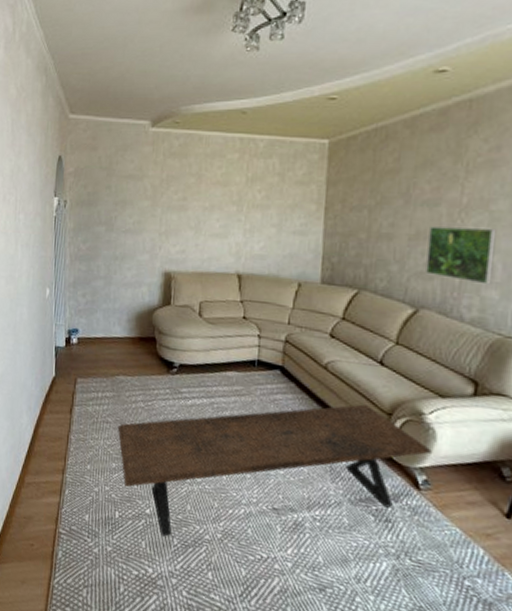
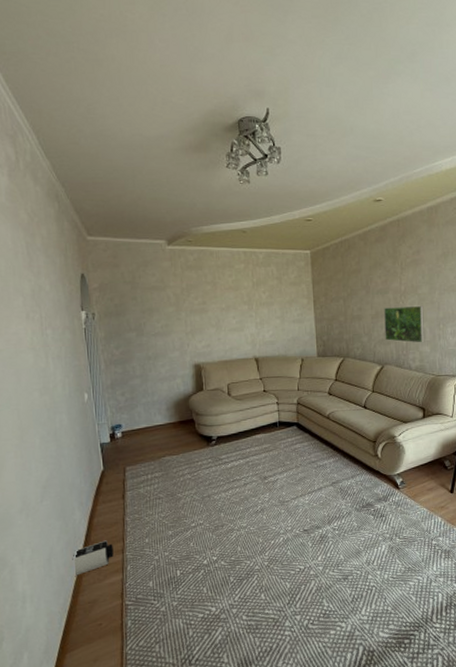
speaker: none [14,454,54,485] -> present [72,540,114,576]
coffee table: present [117,404,433,537] -> none [169,438,404,578]

